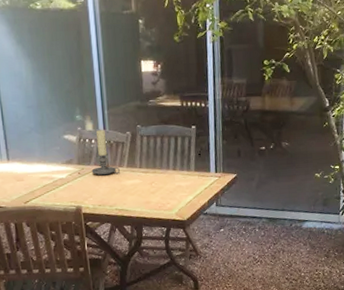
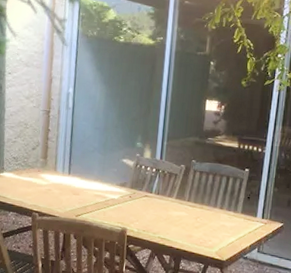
candle holder: present [91,130,120,176] -> none [142,159,169,204]

